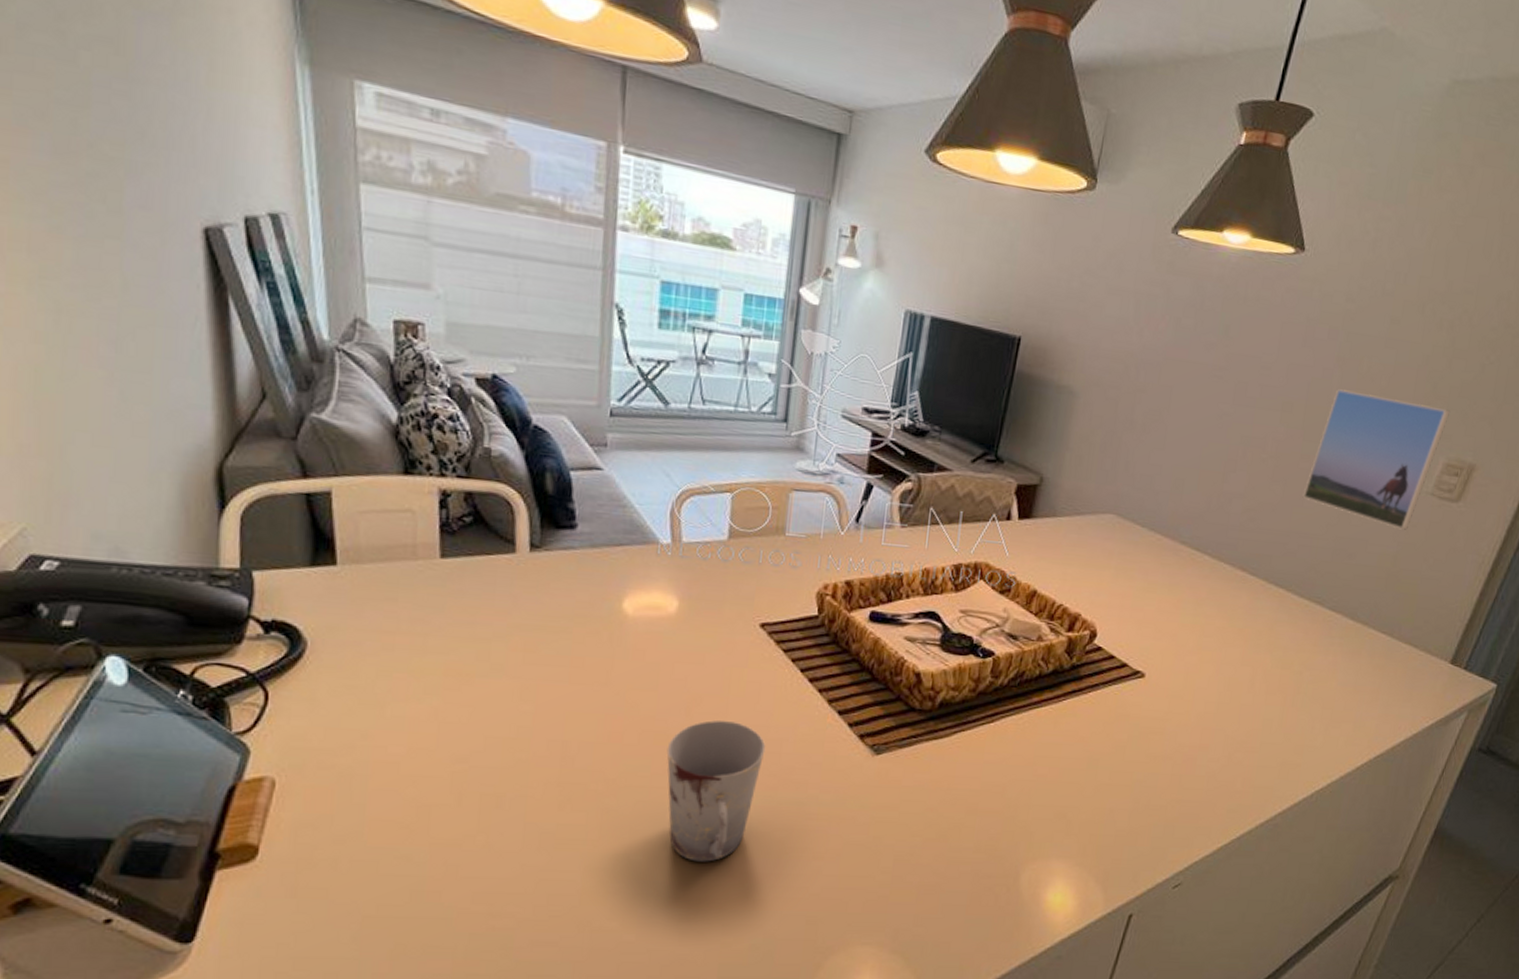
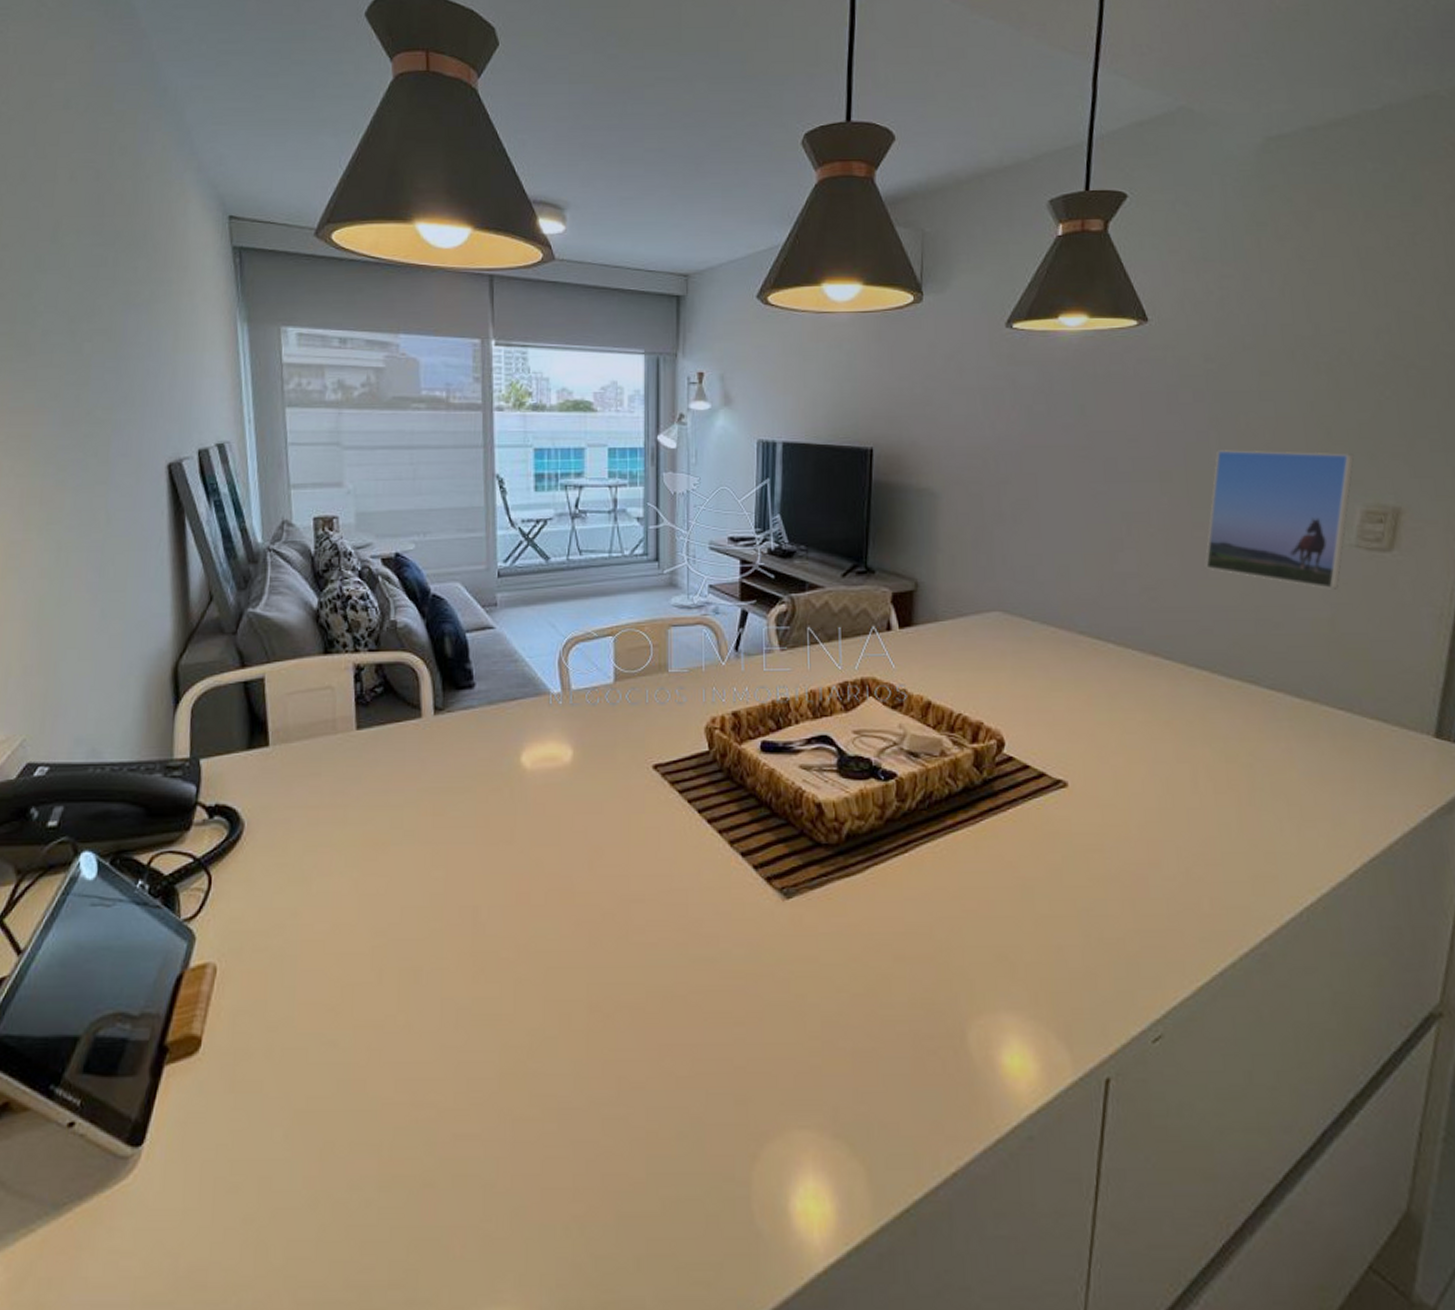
cup: present [666,720,766,862] -> none [573,871,671,1034]

